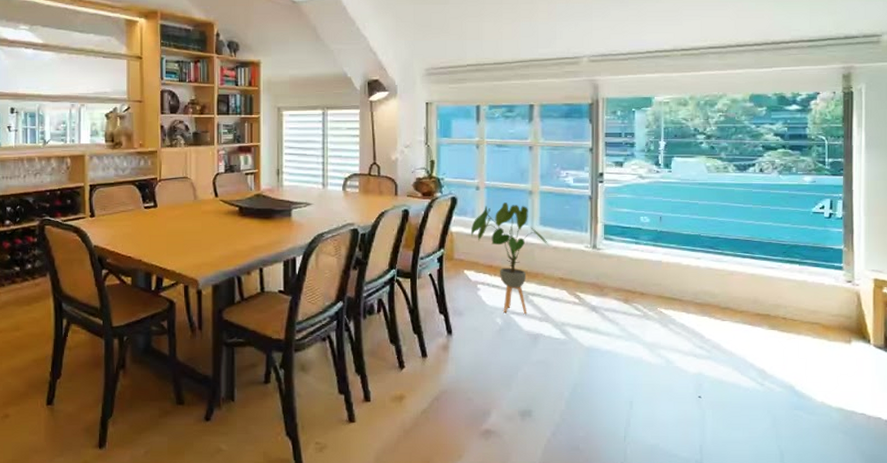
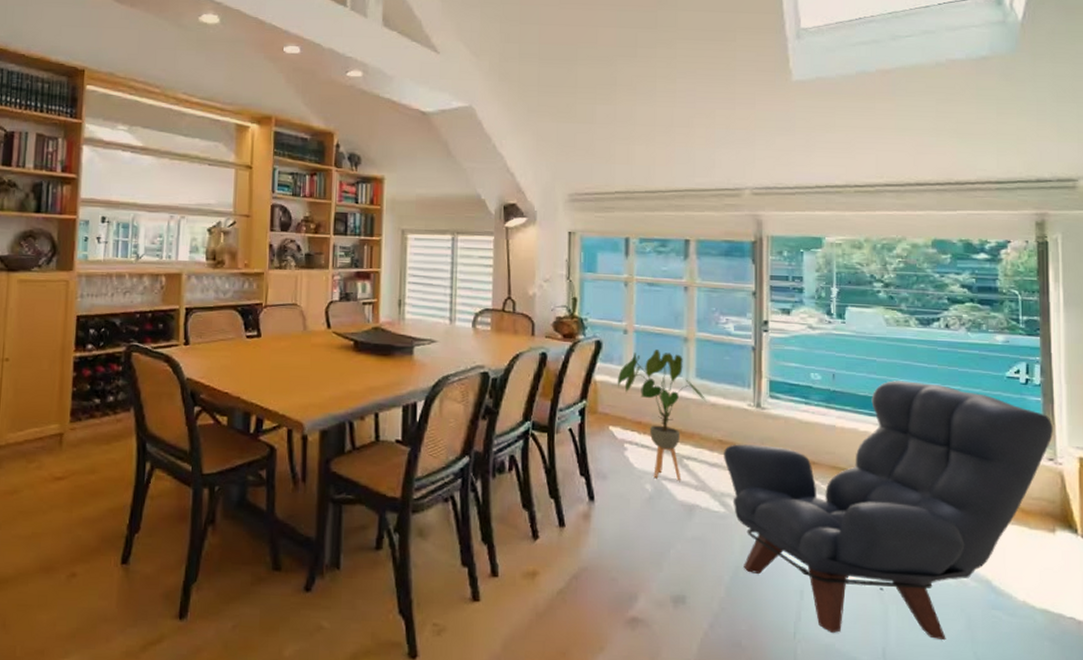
armchair: none [563,220,852,437] -> present [723,380,1053,641]

